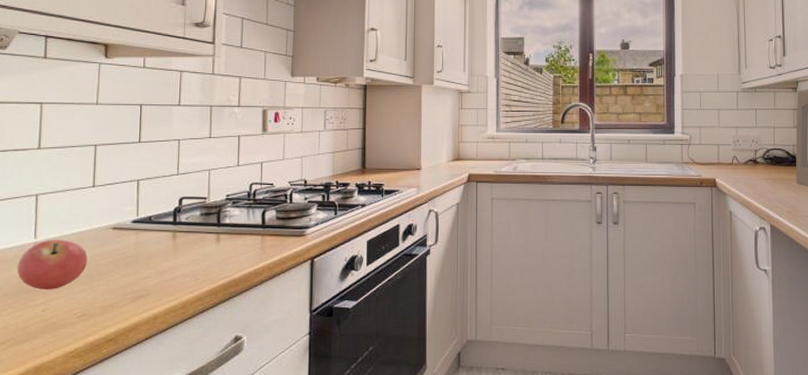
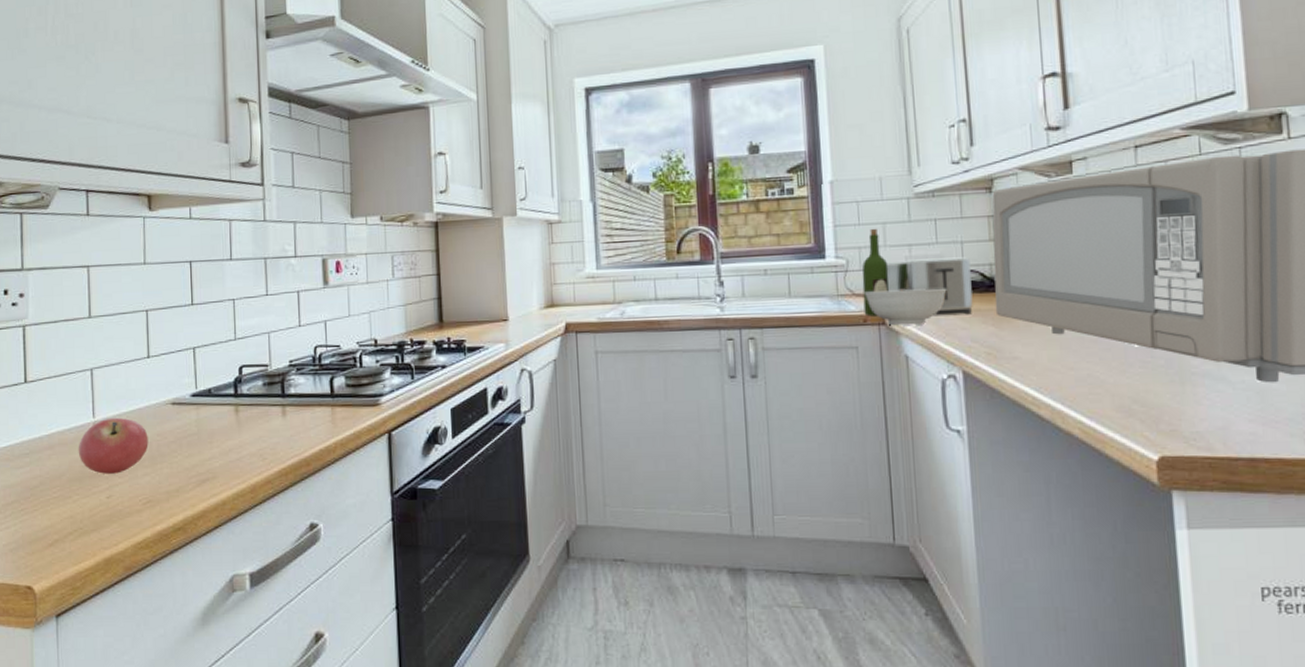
wine bottle: none [701,113,721,180] -> present [861,228,890,317]
bowl: none [702,161,762,188] -> present [864,288,947,326]
toaster: none [719,138,780,182] -> present [887,257,973,317]

